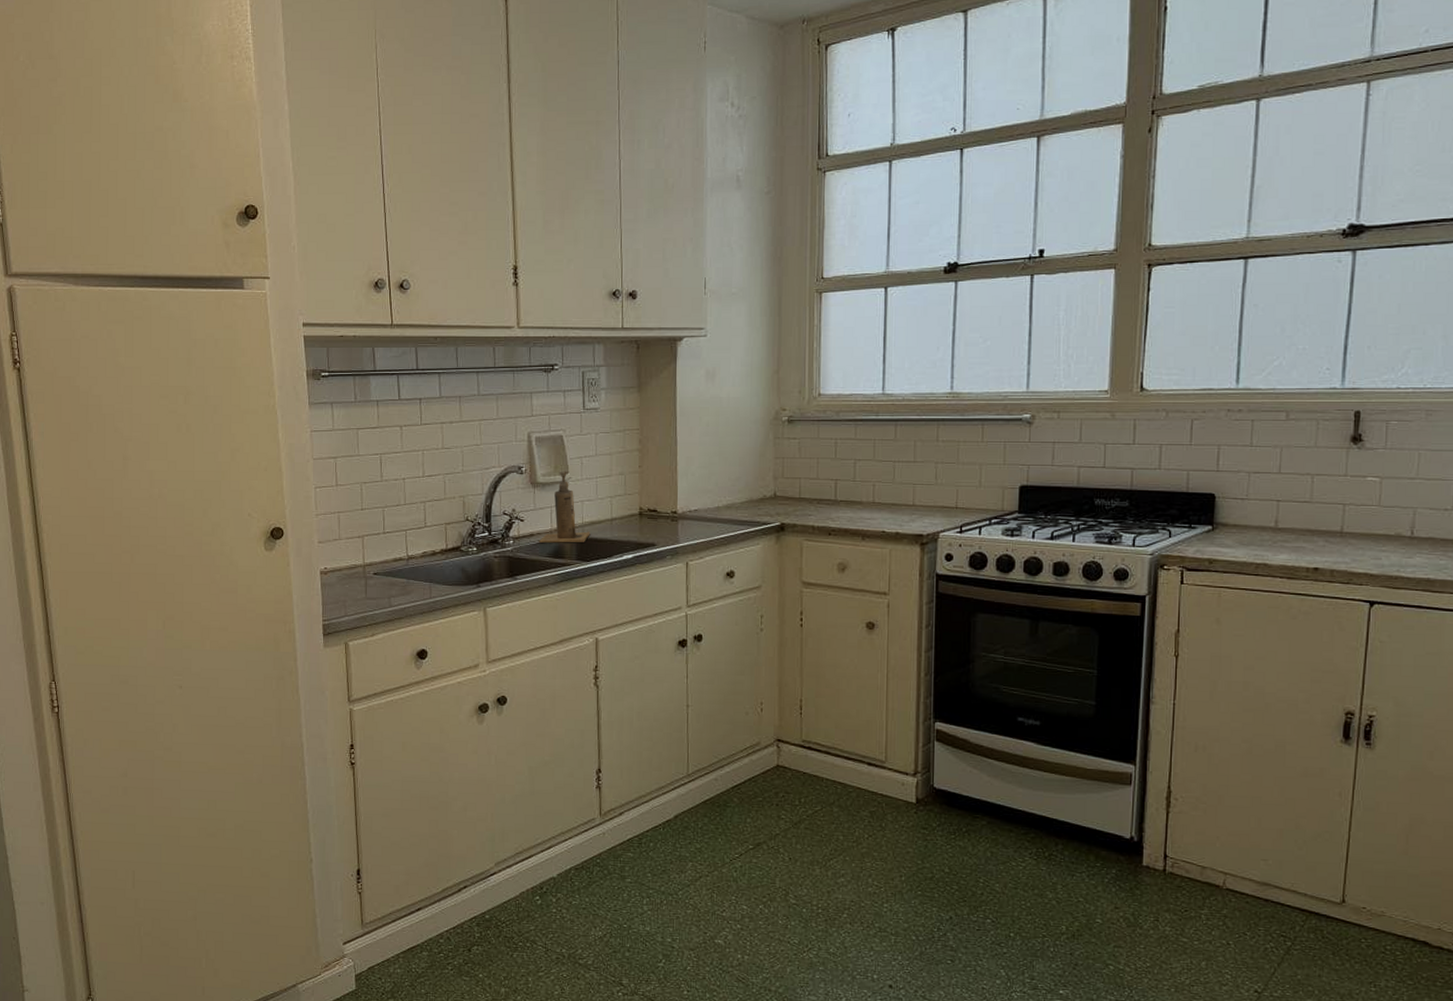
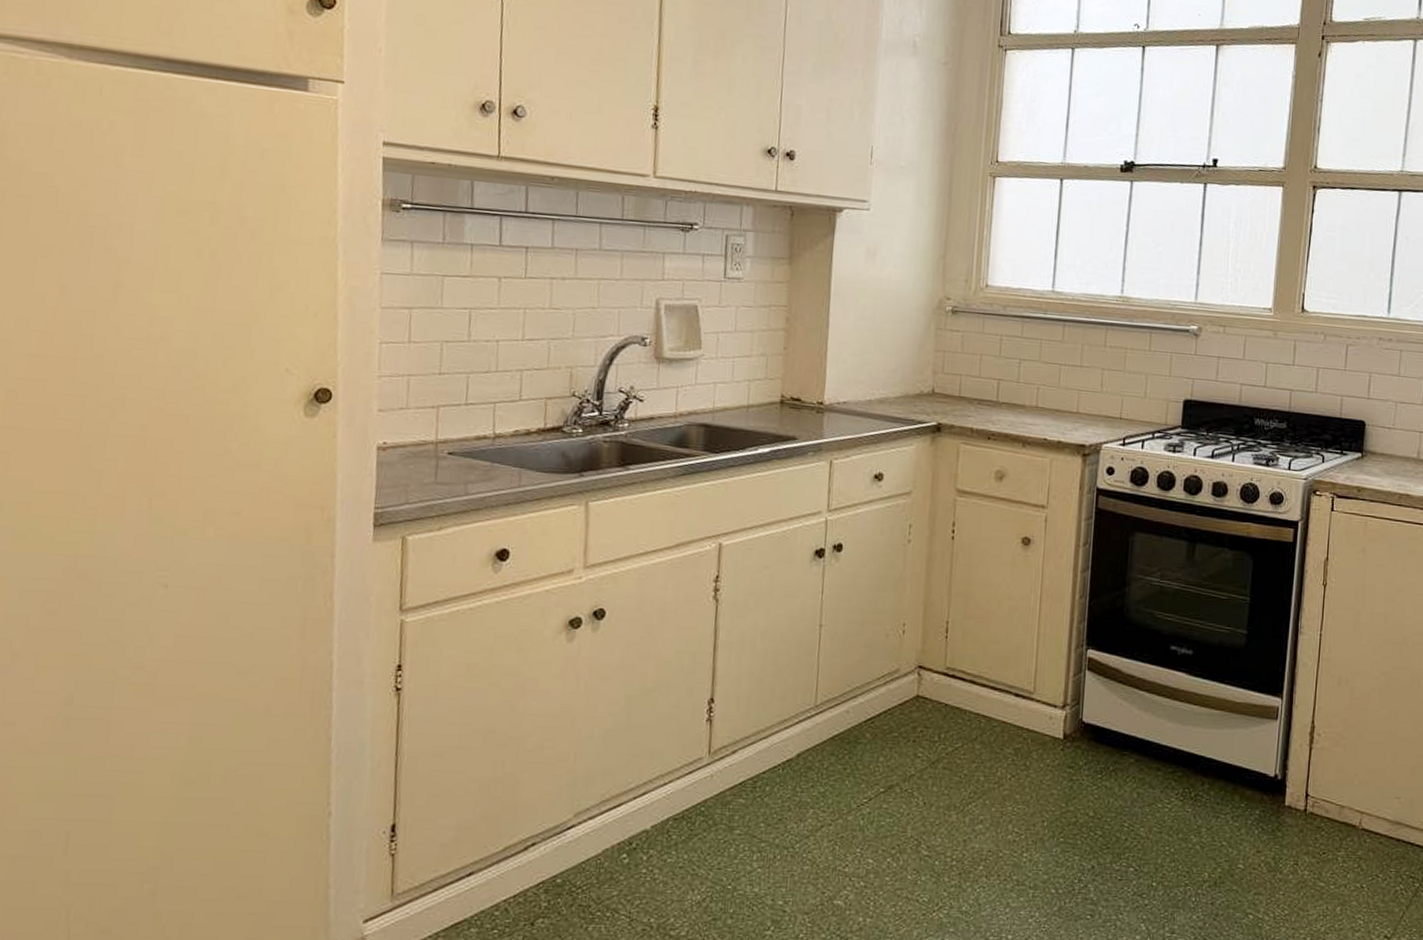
soap dispenser: present [539,470,590,543] -> none [660,345,722,431]

